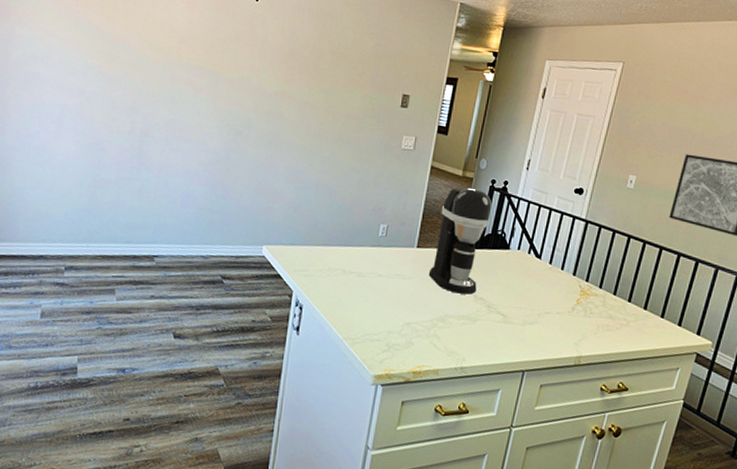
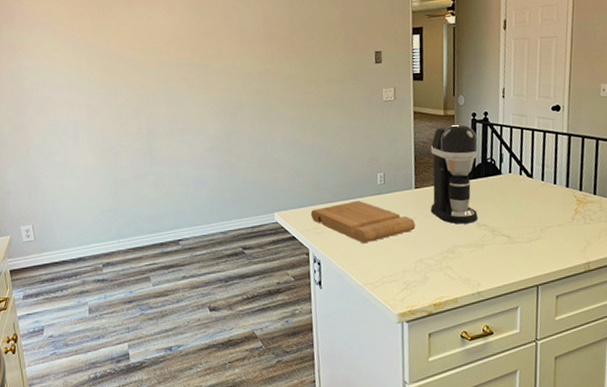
cutting board: none [301,248,410,296] -> present [310,200,416,244]

